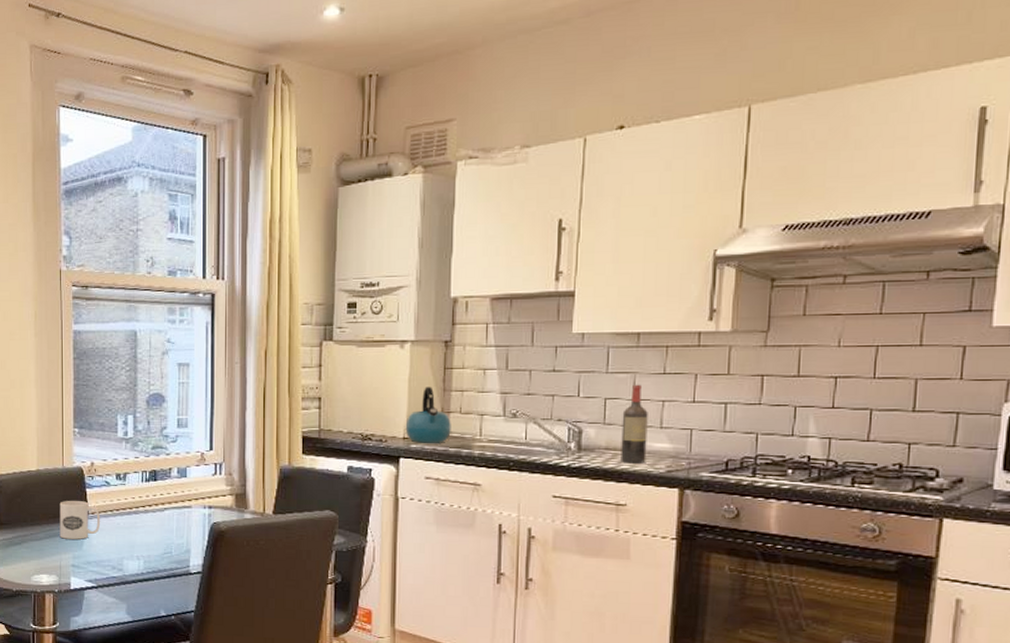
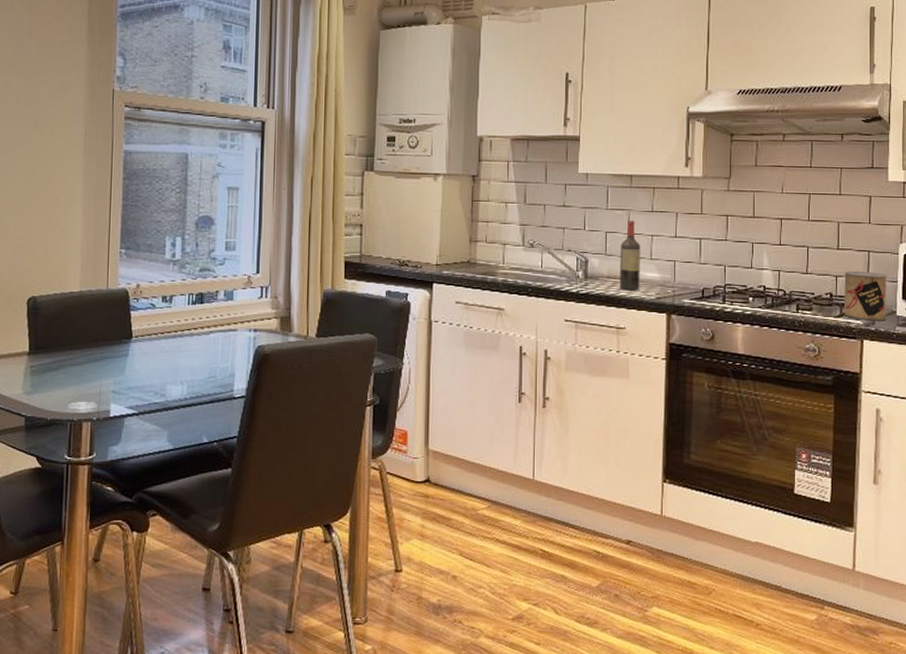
mug: present [59,501,101,539] -> none [100,324,145,364]
kettle: present [405,387,451,443] -> none [438,217,478,270]
tin can: none [916,438,983,496] -> present [843,271,887,321]

